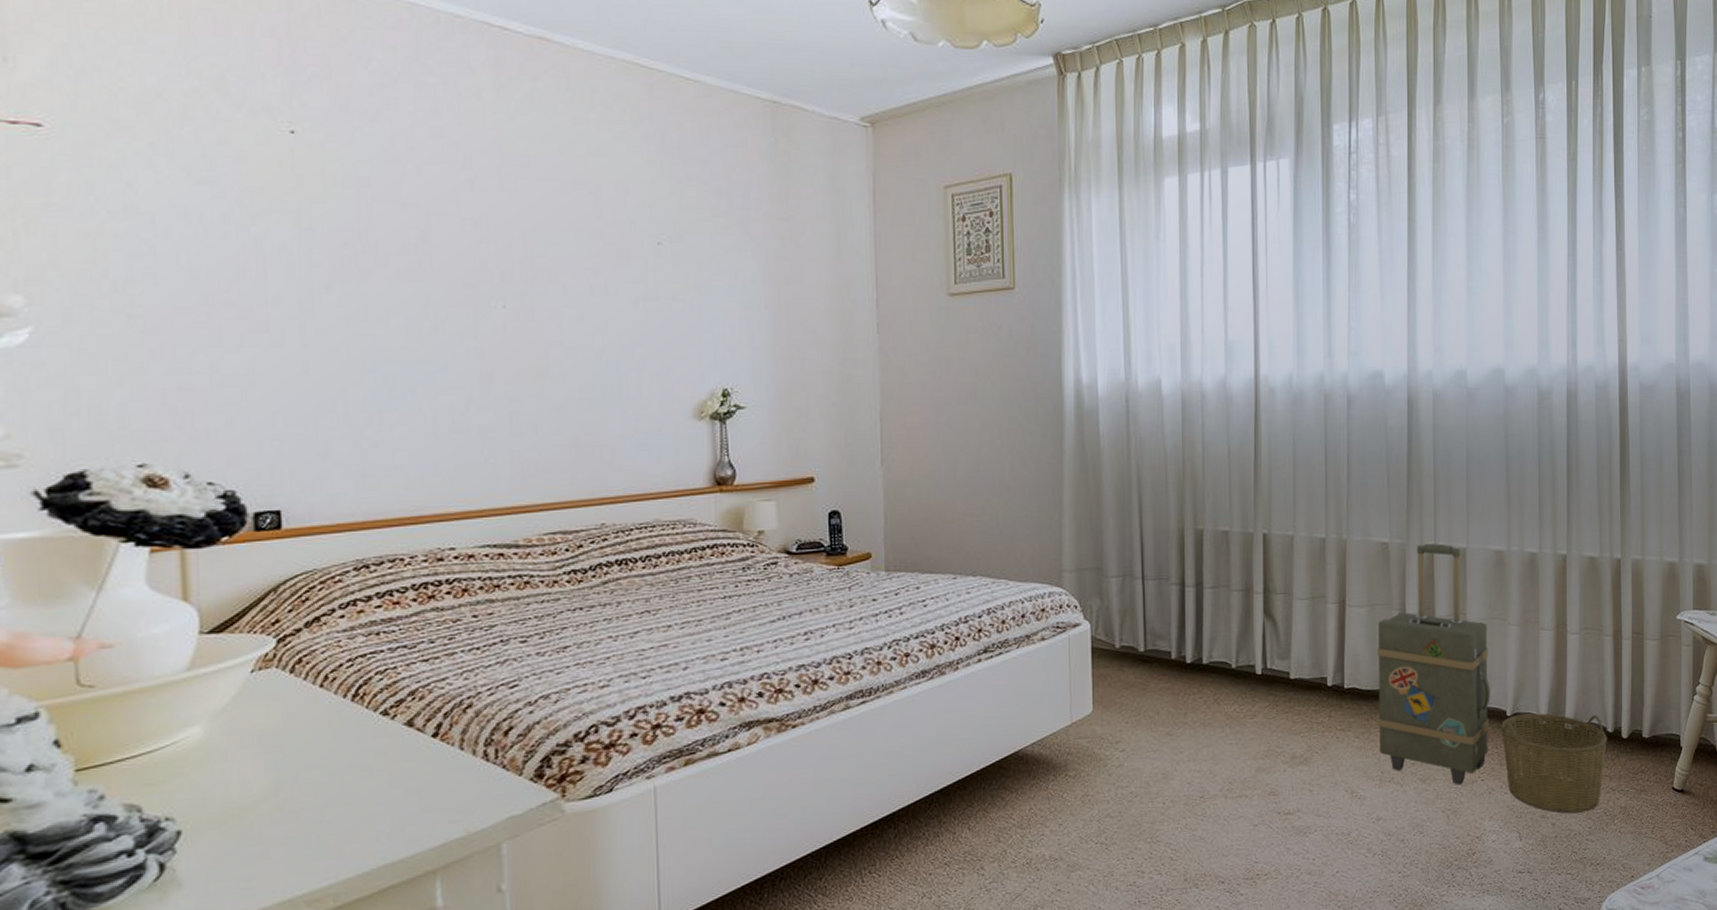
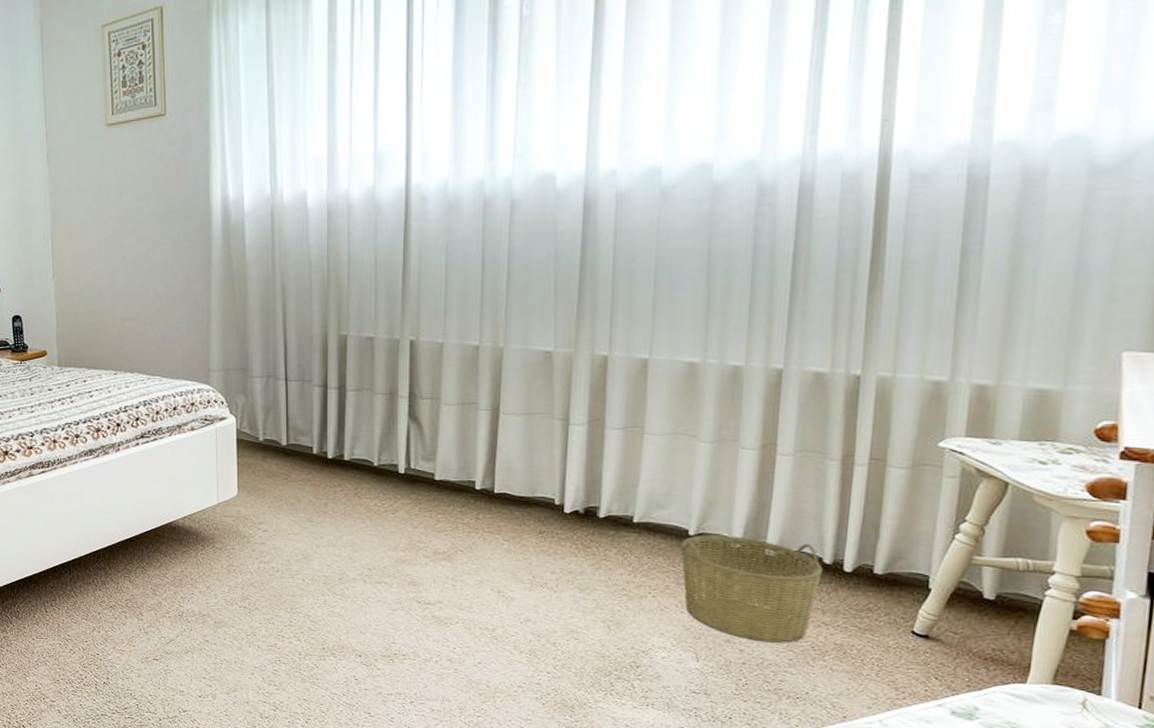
suitcase: present [1377,543,1490,785] -> none [531,354,671,599]

